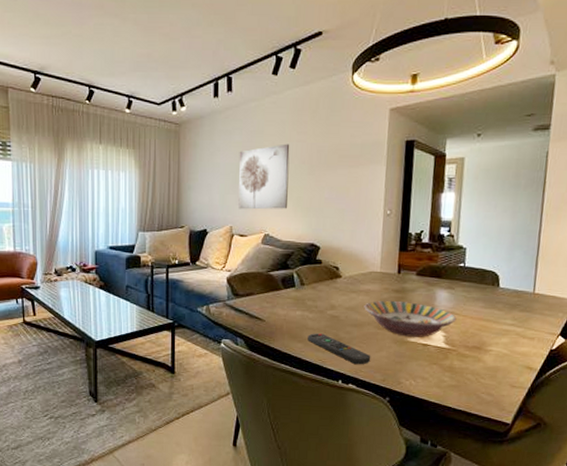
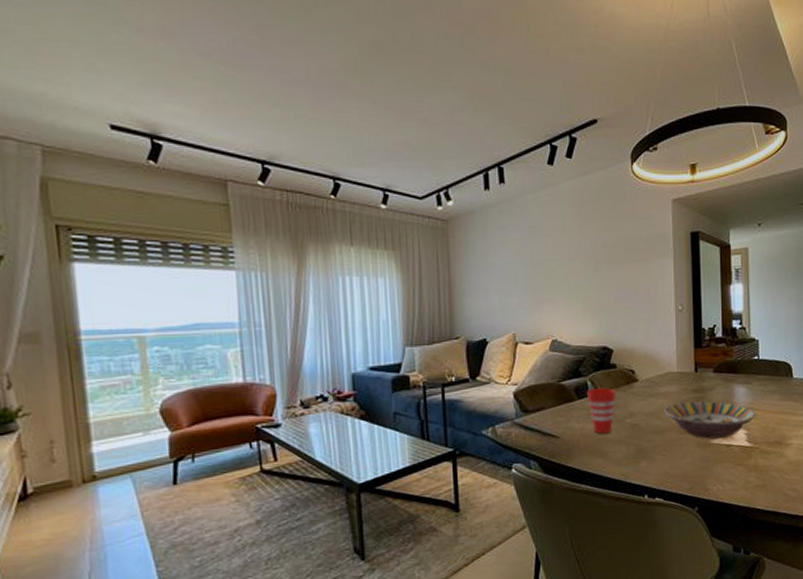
wall art: present [238,143,290,210] -> none [517,239,574,314]
cup: none [292,280,319,322] -> present [586,388,615,434]
remote control: present [307,333,371,365] -> none [608,445,676,476]

